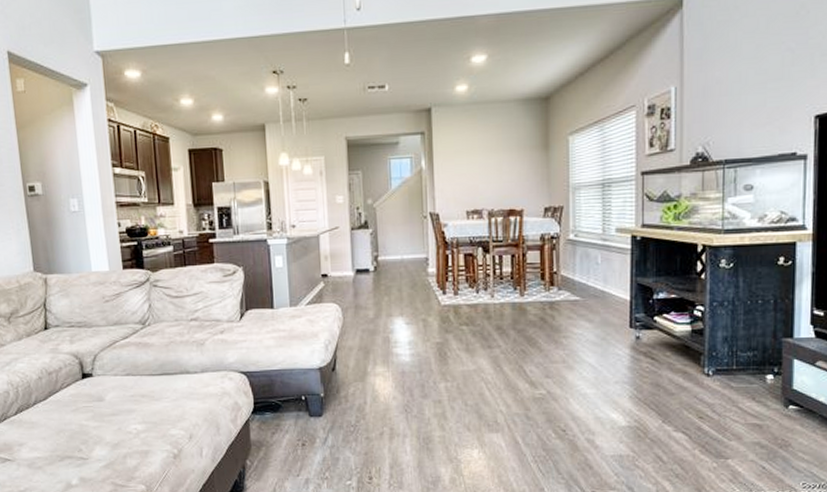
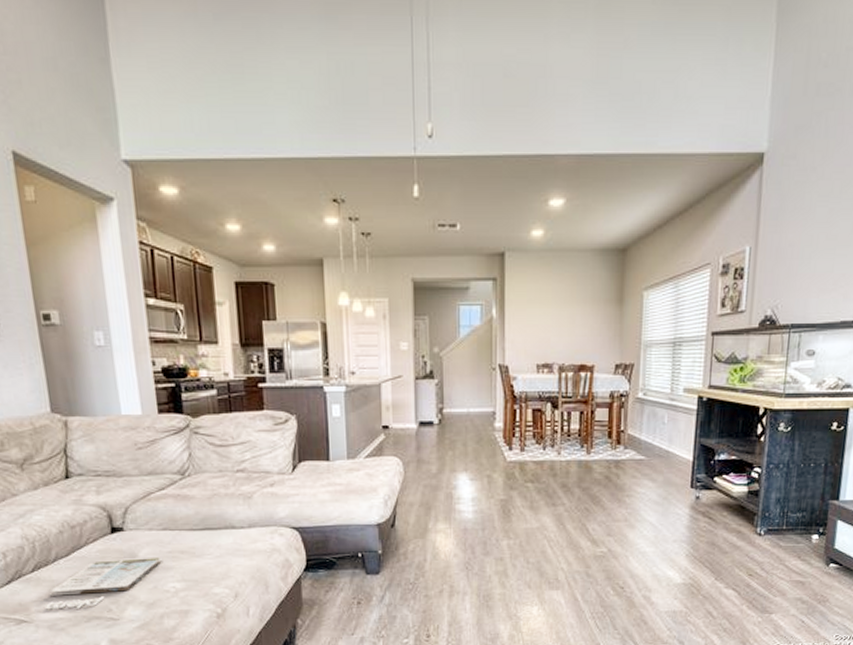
magazine: none [25,401,125,449] -> present [44,558,162,610]

